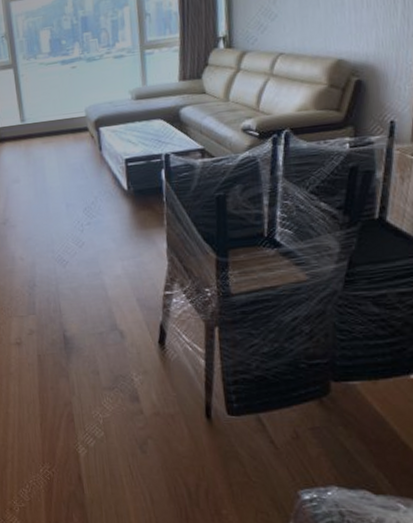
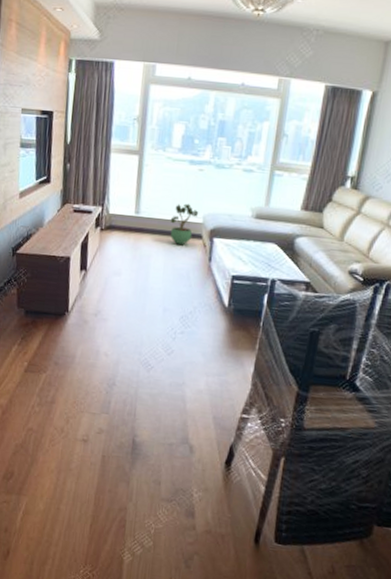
potted plant: none [54,101,80,142] -> present [170,203,199,245]

